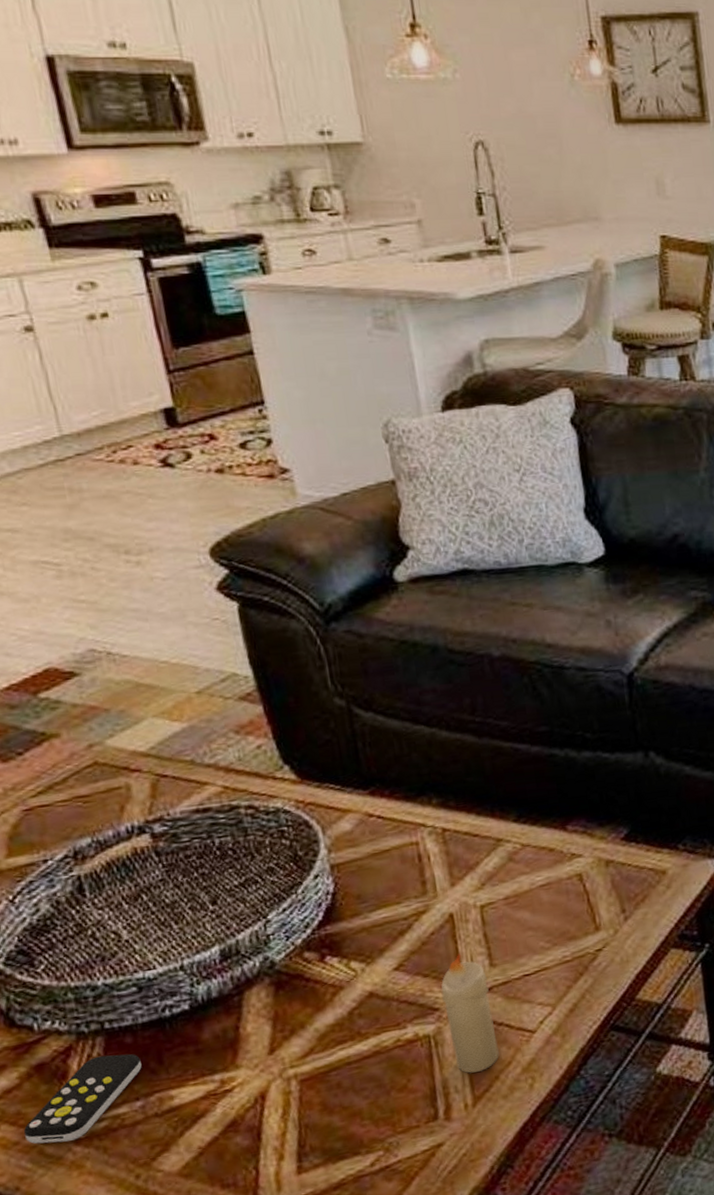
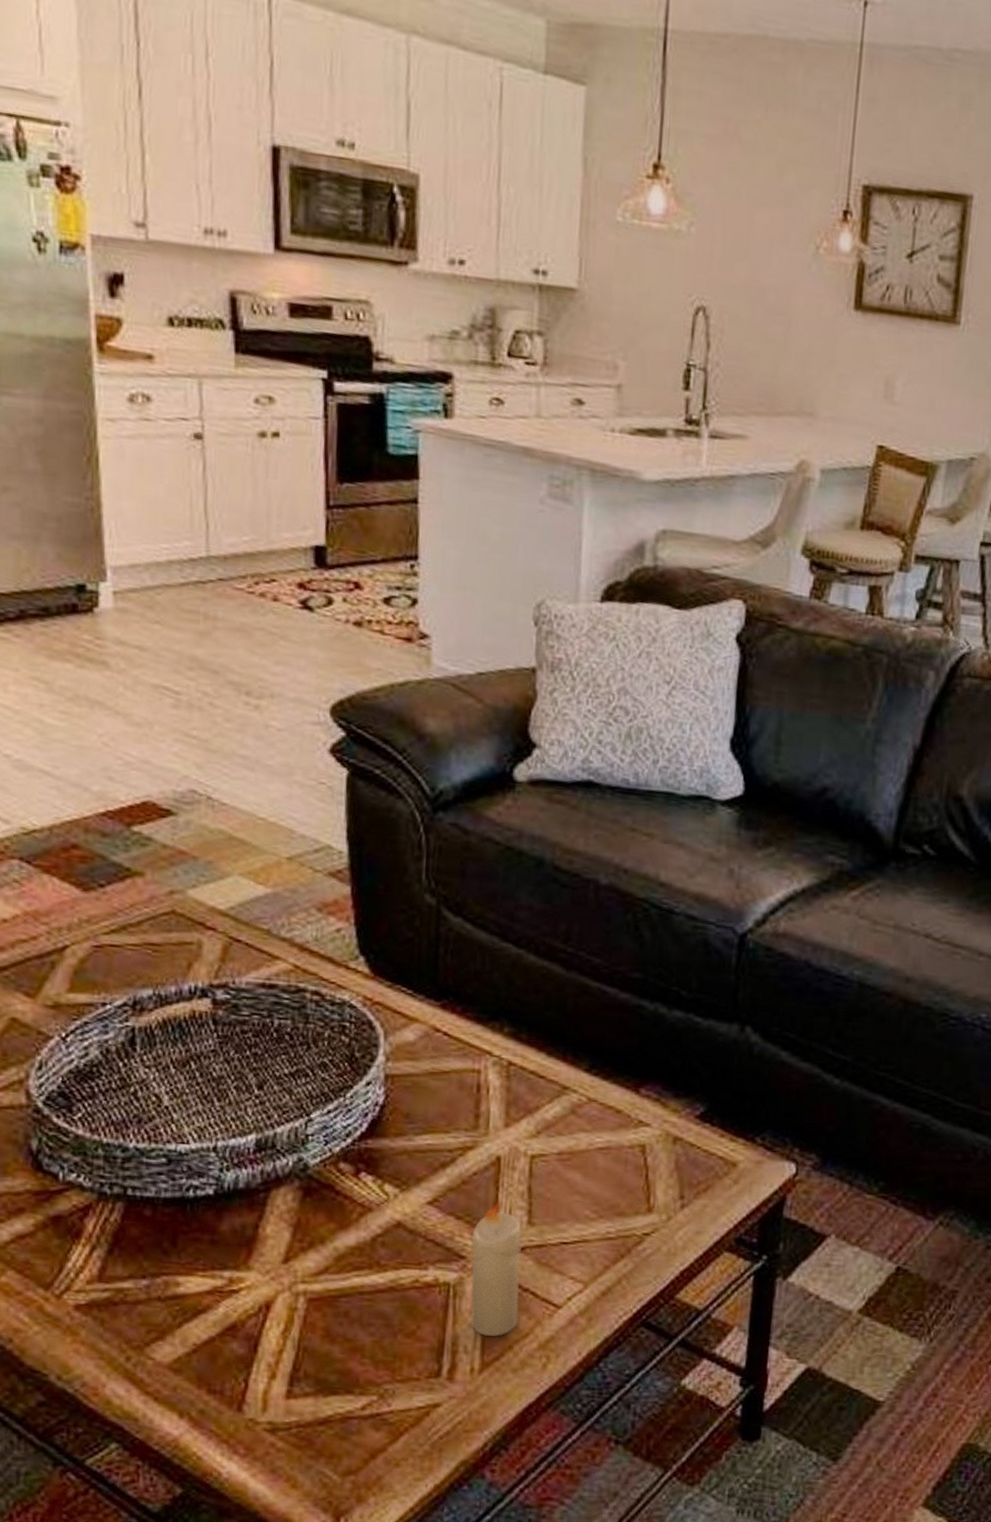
remote control: present [23,1054,142,1144] -> none [28,1222,155,1304]

